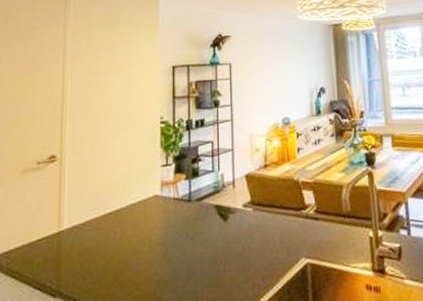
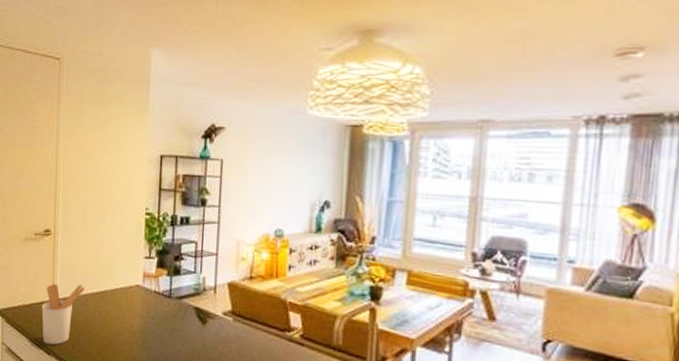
utensil holder: none [45,207,97,285] -> present [41,283,85,345]

